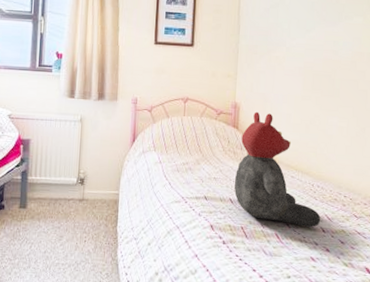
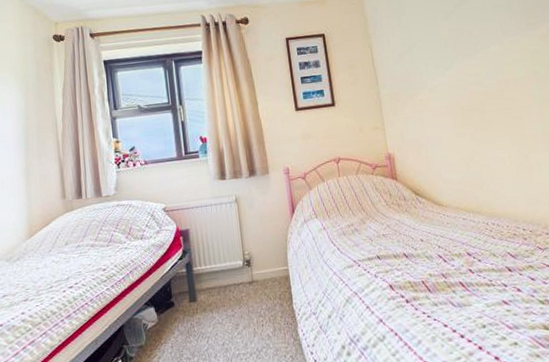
teddy bear: present [234,111,321,227] -> none [402,158,505,270]

